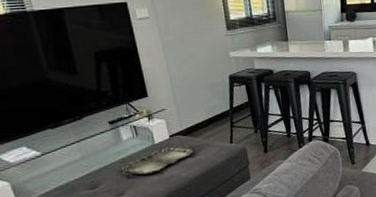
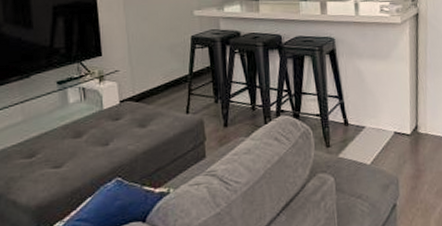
serving tray: present [121,143,195,176] -> none [63,111,146,145]

